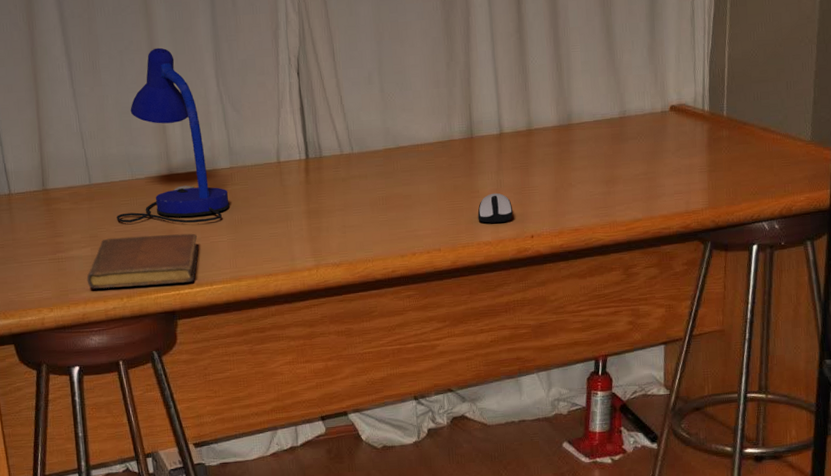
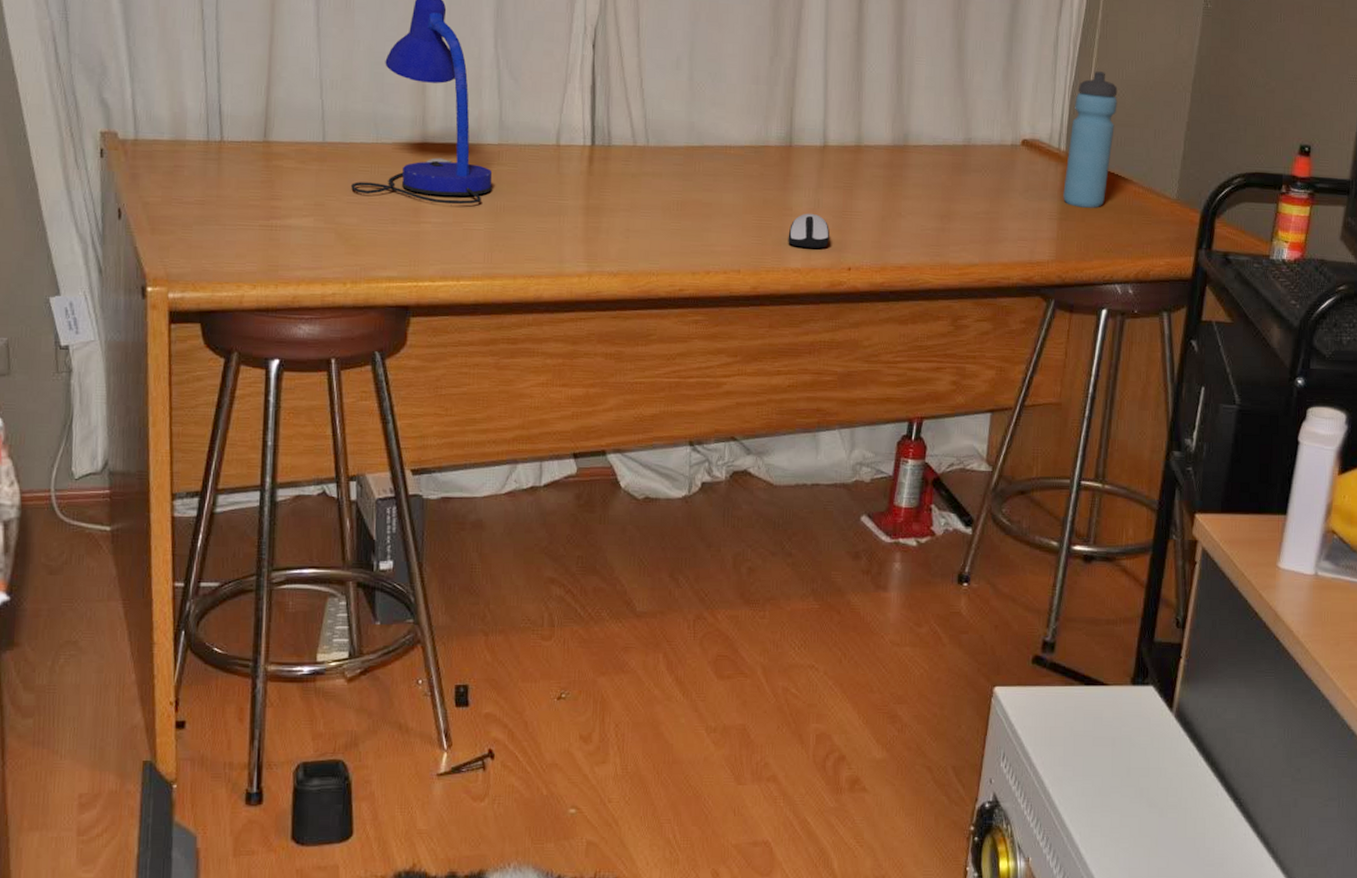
notebook: present [86,233,199,289] -> none [304,209,449,274]
water bottle: none [710,36,752,159] -> present [1063,71,1118,208]

